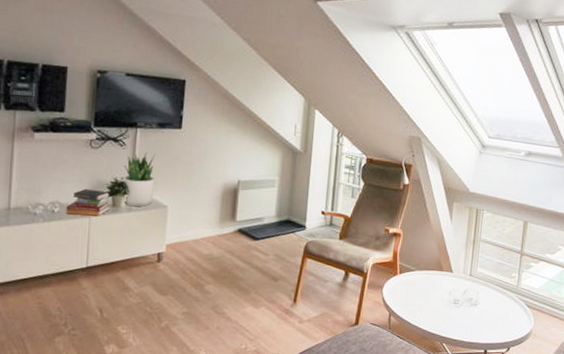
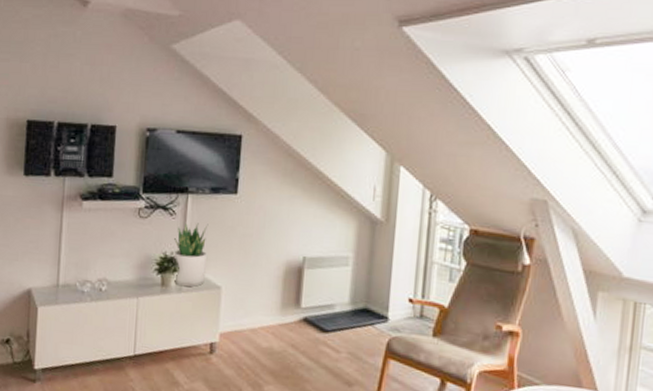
books: present [66,188,109,217] -> none [114,264,158,297]

